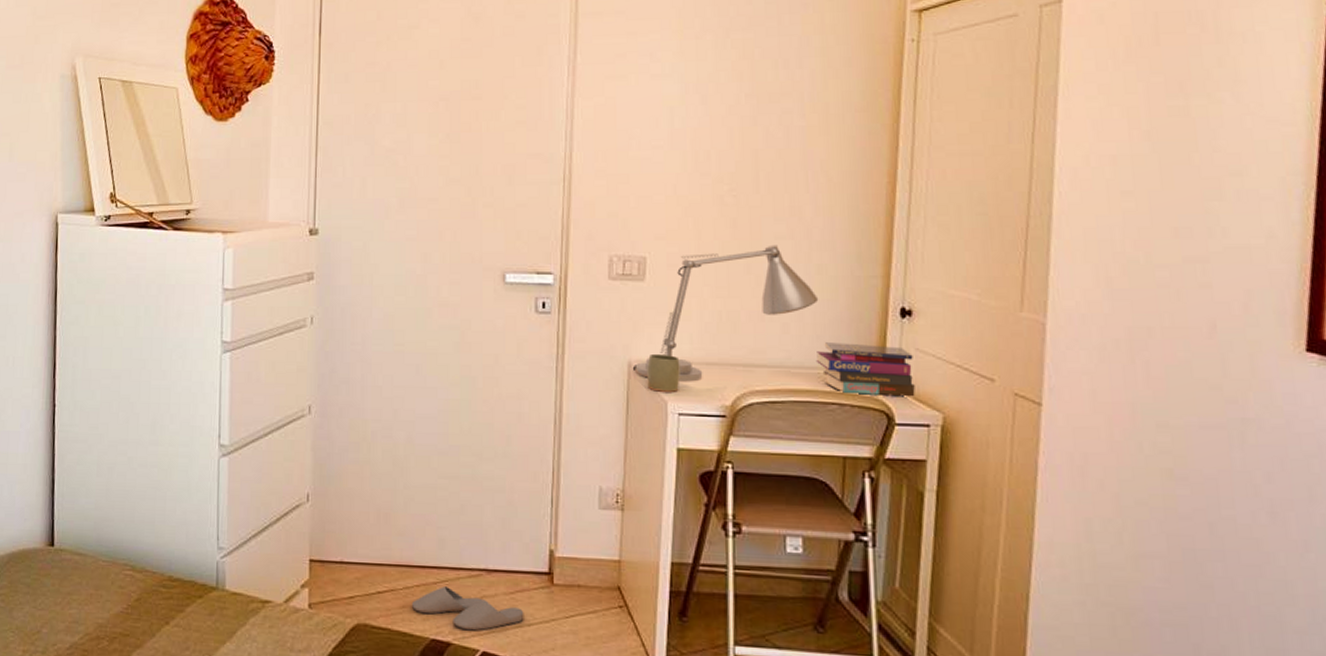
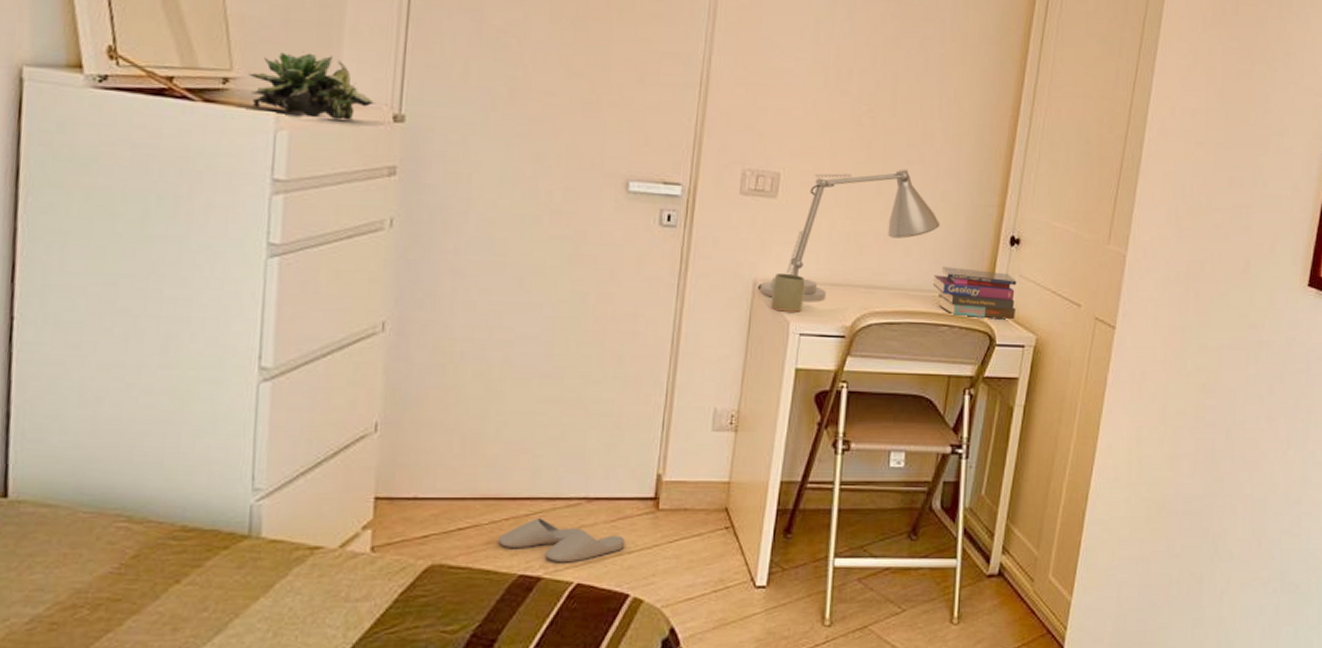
succulent plant: none [203,183,296,237] -> present [248,51,376,121]

